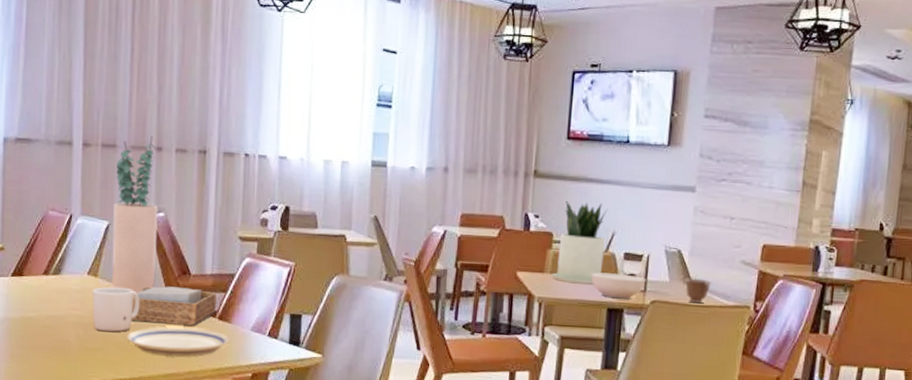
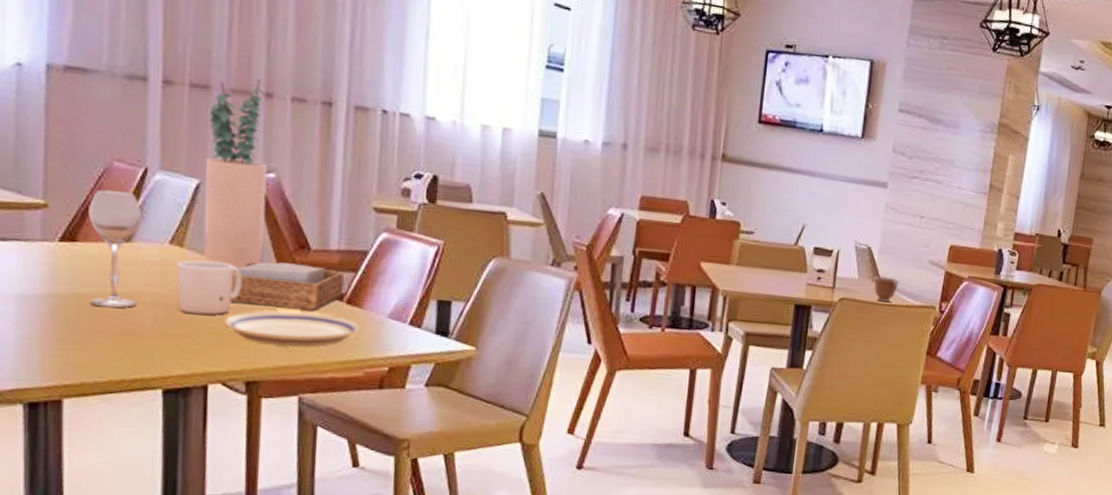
wineglass: none [31,233,68,328] -> present [88,189,142,309]
planter: present [552,201,608,285] -> none [738,189,799,279]
bowl: present [591,272,646,299] -> none [779,266,835,296]

